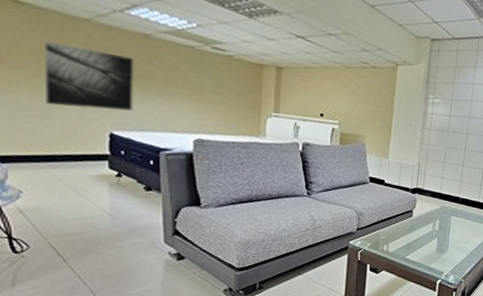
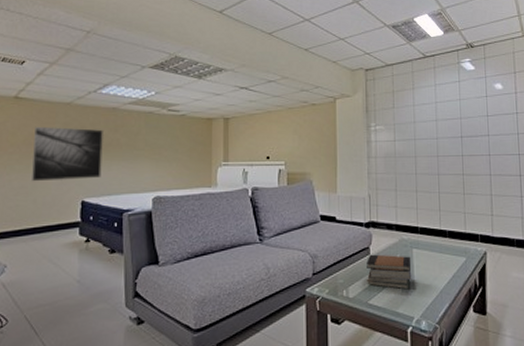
book stack: none [407,217,449,250] -> present [367,254,412,290]

